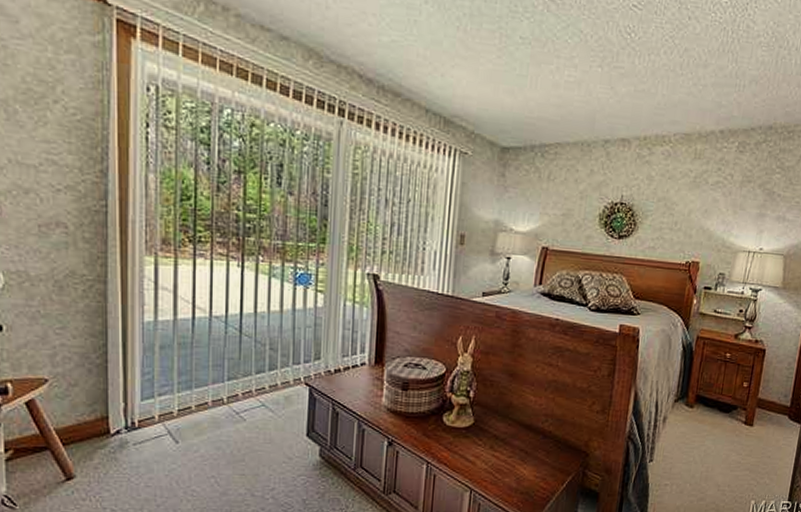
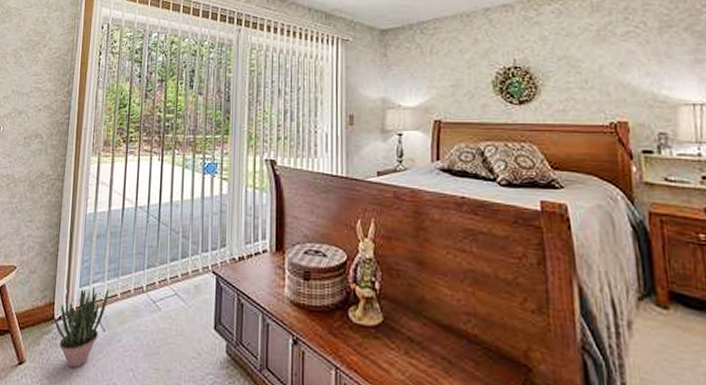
potted plant: none [109,400,181,480] -> present [53,287,110,368]

